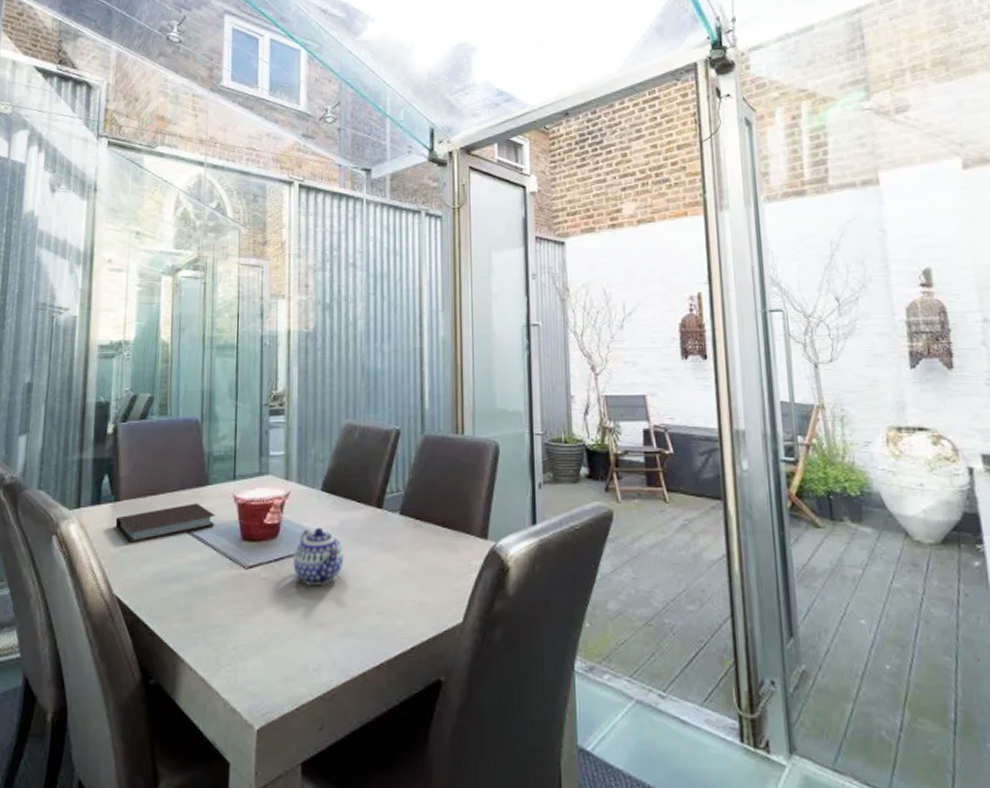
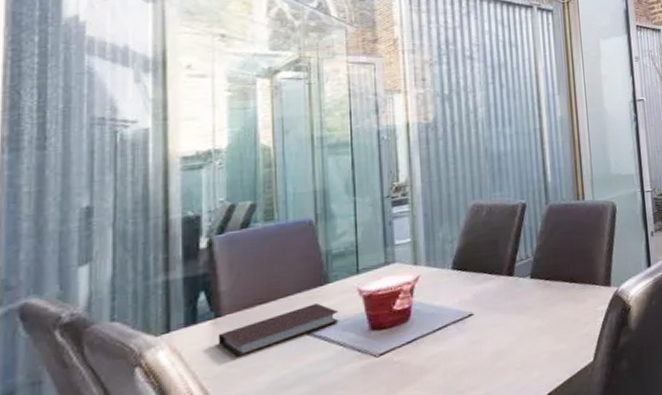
teapot: present [293,527,344,585] -> none [427,303,479,359]

